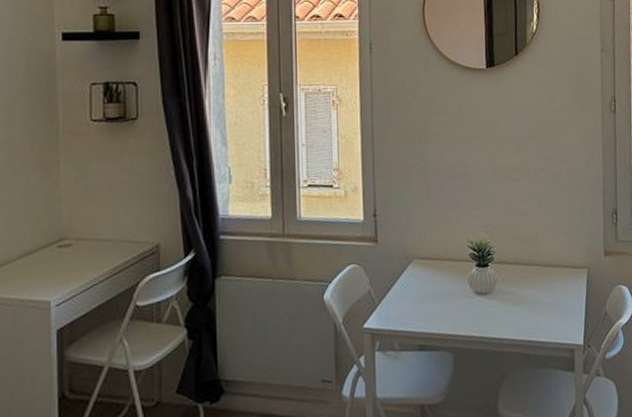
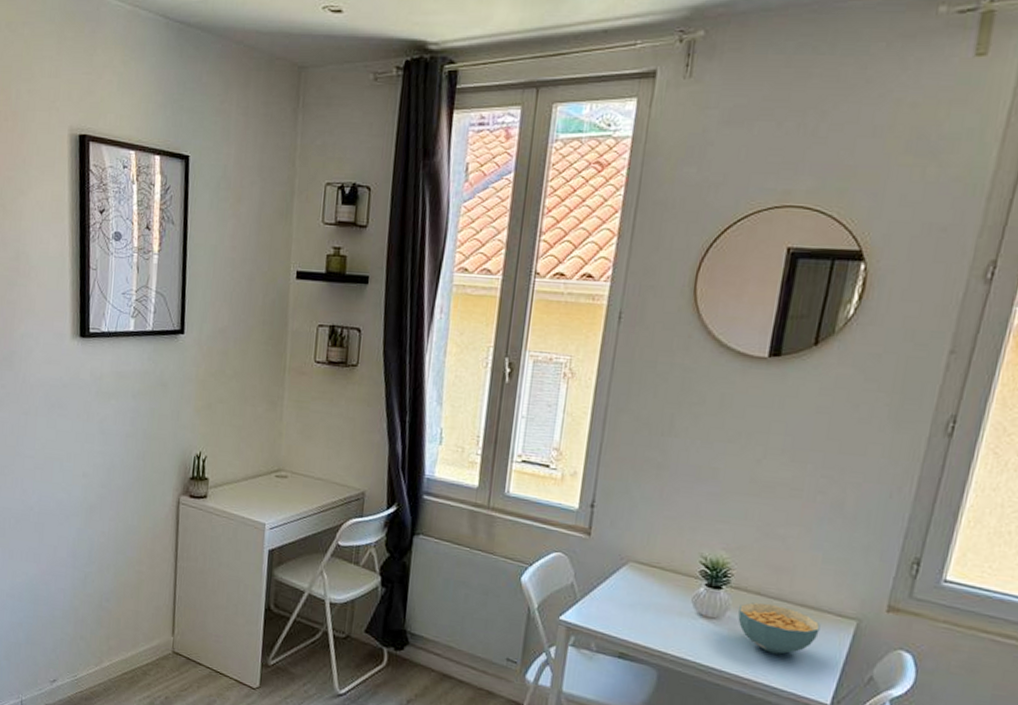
cereal bowl: none [504,269,564,313] -> present [738,602,821,655]

